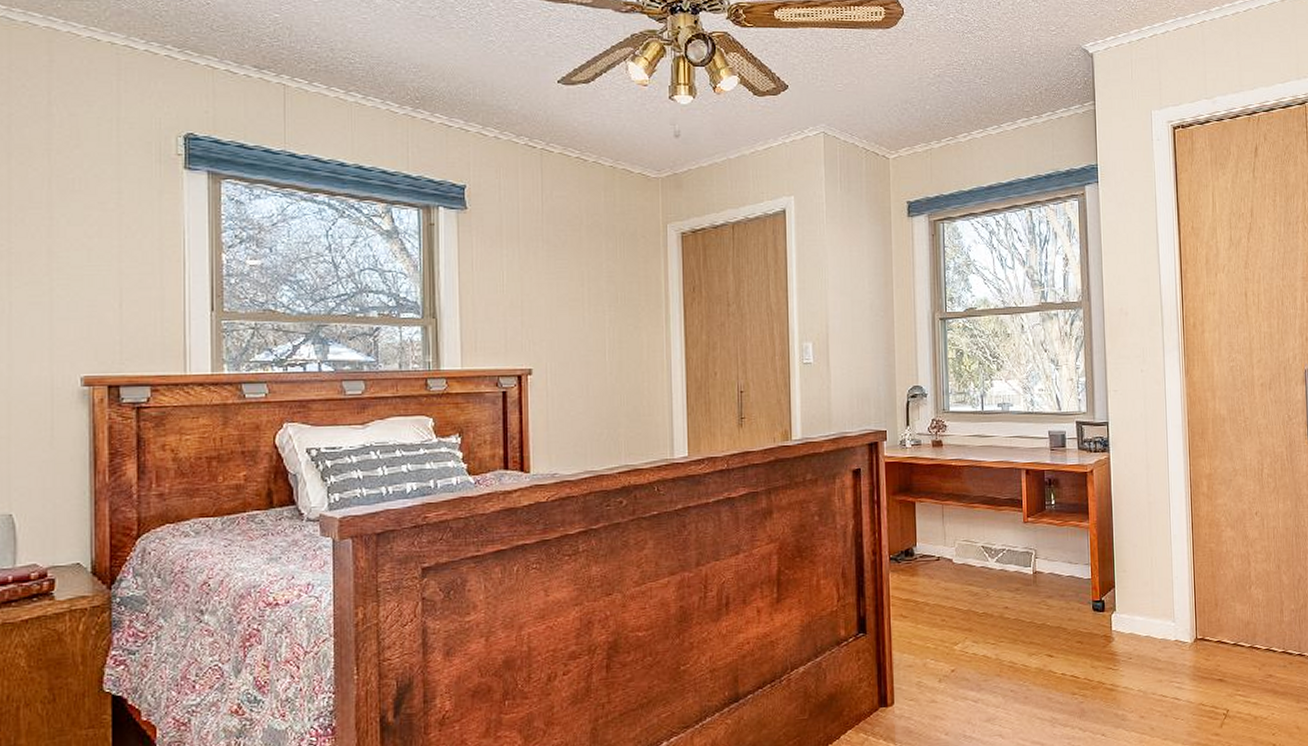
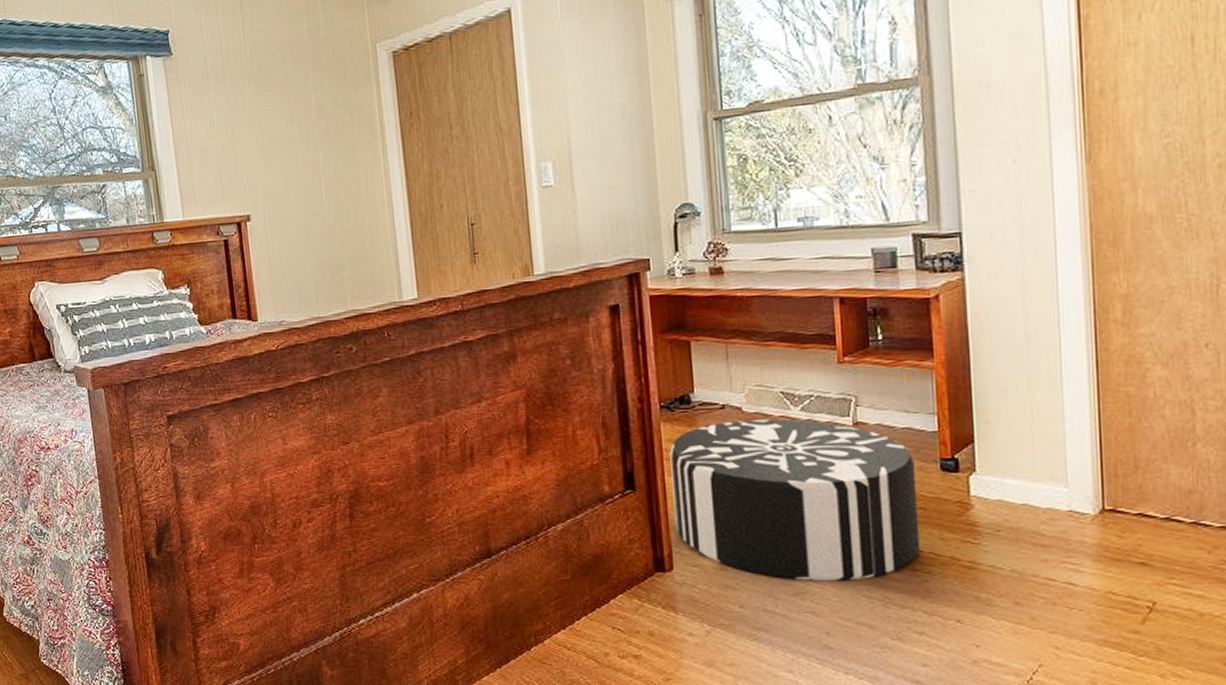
pouf: none [895,569,1078,708] -> present [669,419,921,582]

